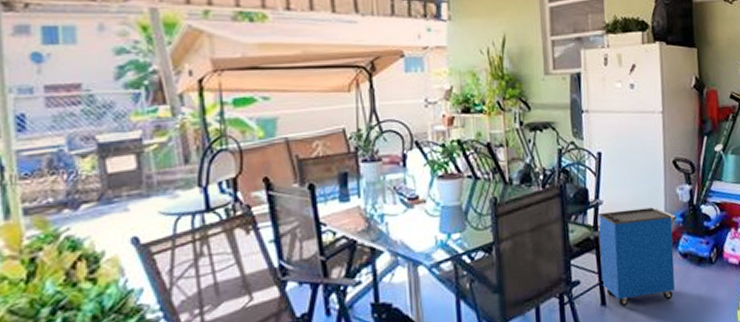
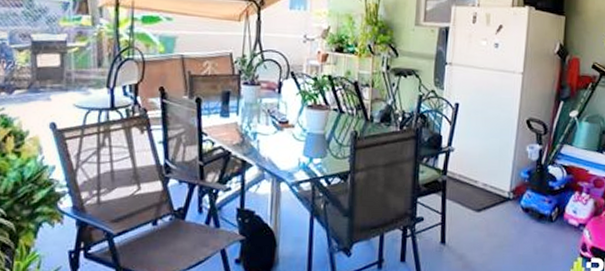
cabinet: present [599,207,677,308] -> none [444,159,524,249]

